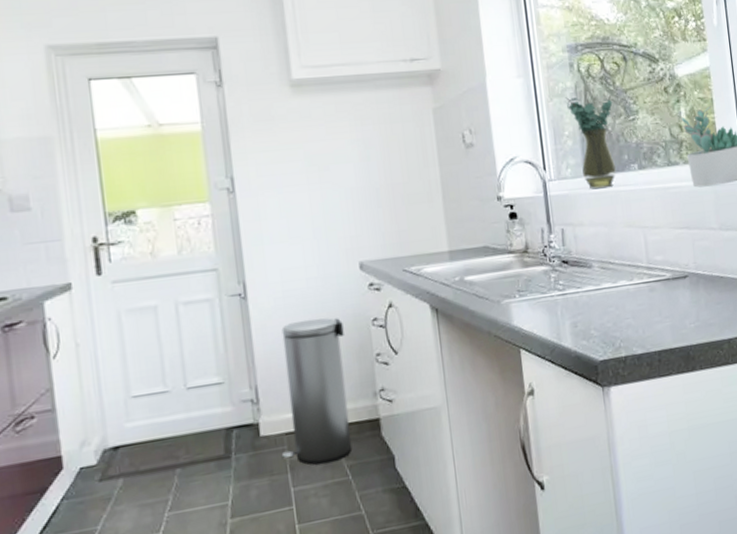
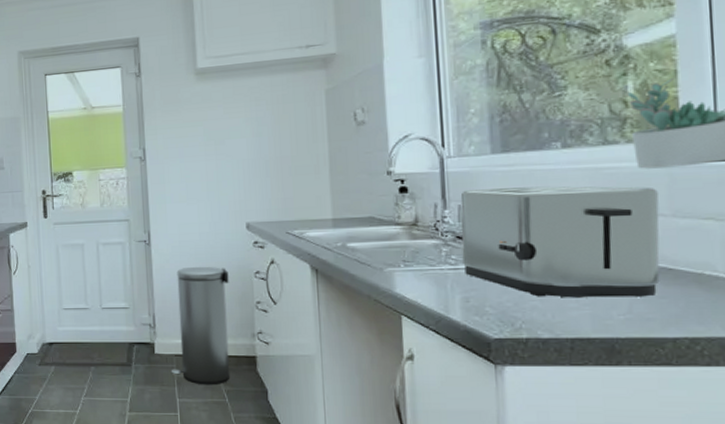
toaster: none [563,203,715,315] -> present [460,186,660,298]
vase: present [565,95,617,189] -> none [473,71,533,166]

